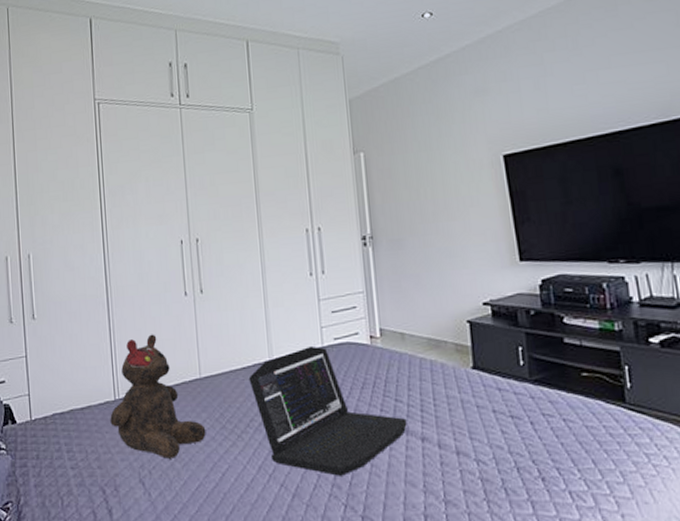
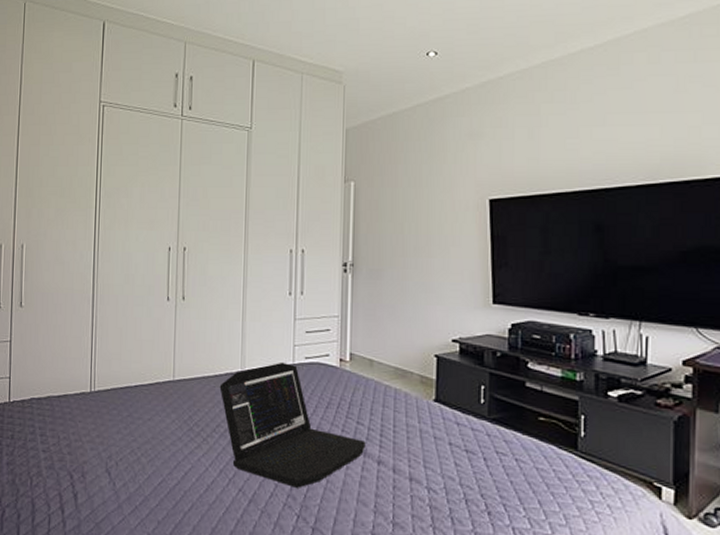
teddy bear: present [110,334,206,459] -> none [84,333,174,453]

